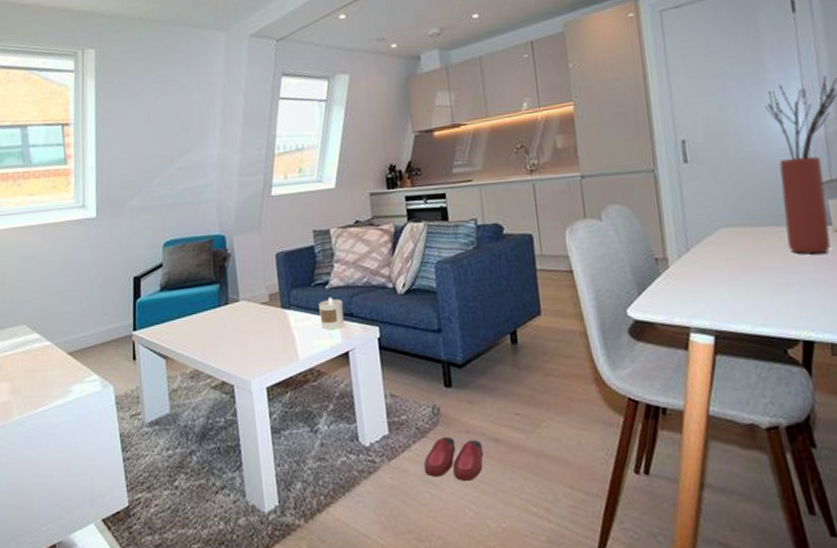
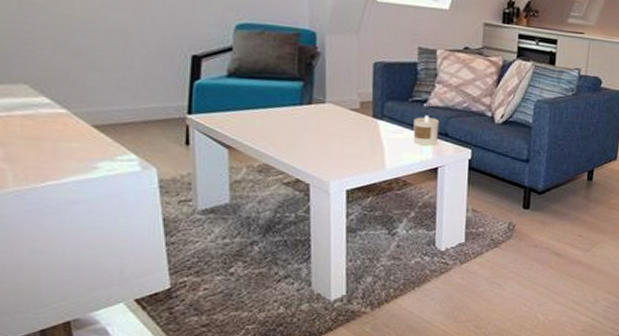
slippers: present [424,436,484,481] -> none [492,248,546,284]

